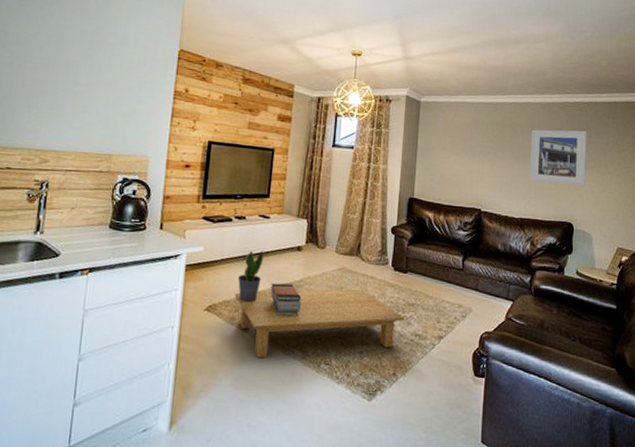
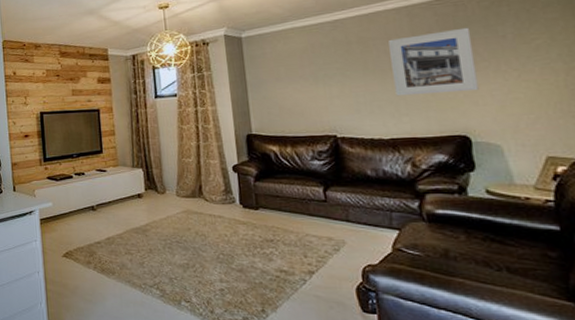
coffee table: present [234,289,404,358] -> none [86,229,264,297]
potted plant: present [238,250,263,303] -> none [87,201,109,248]
book stack: present [270,283,301,317] -> none [118,229,151,258]

